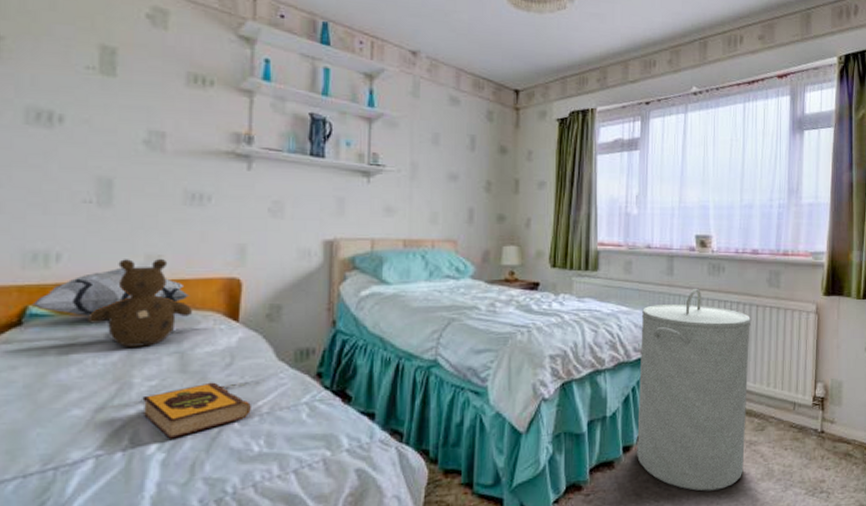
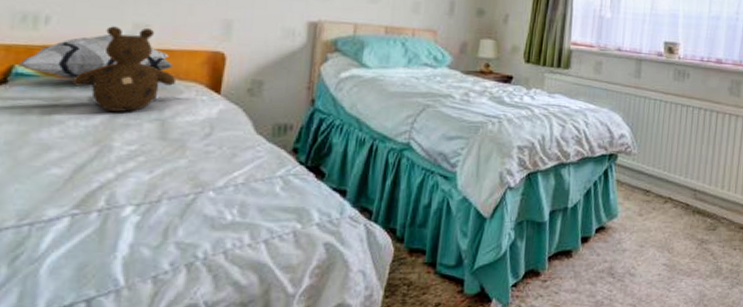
hardback book: present [142,382,251,439] -> none [120,150,227,203]
laundry hamper: present [637,288,752,491] -> none [594,91,711,284]

